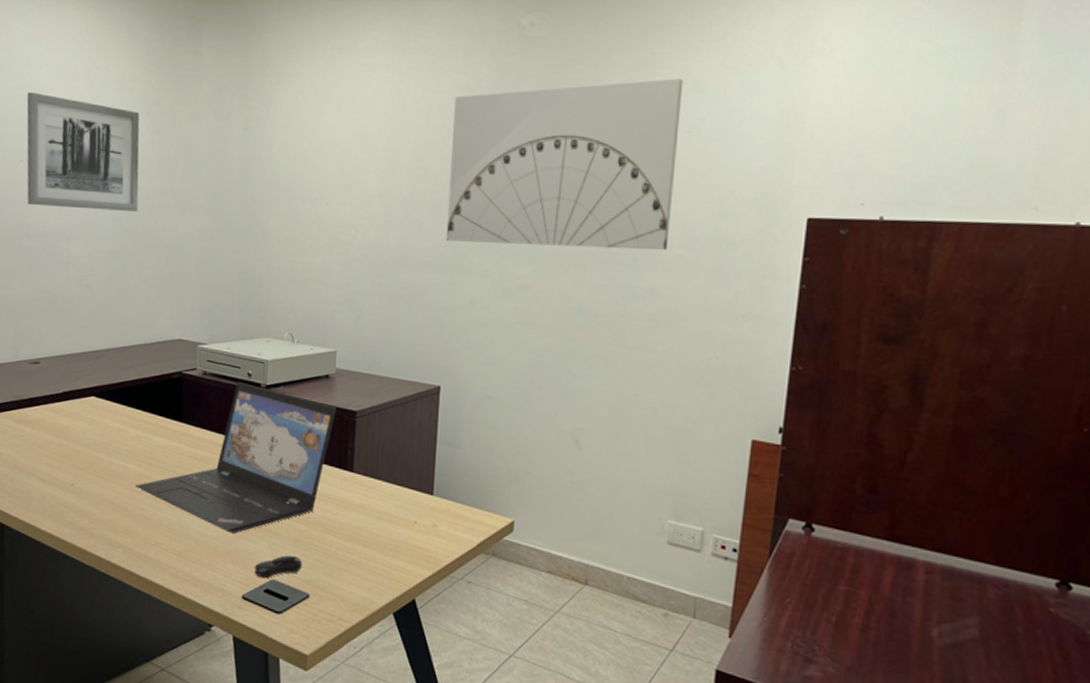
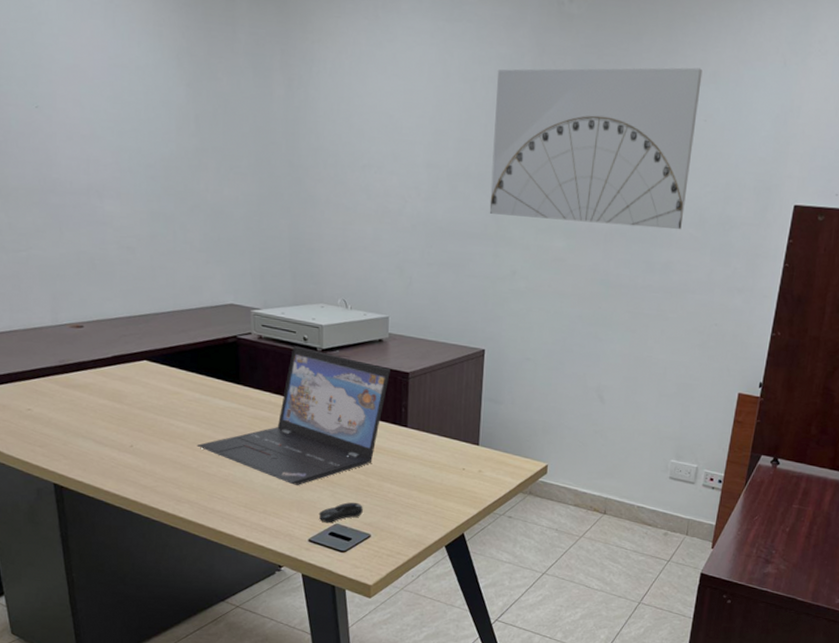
wall art: present [27,91,140,211] -> none [35,27,178,171]

